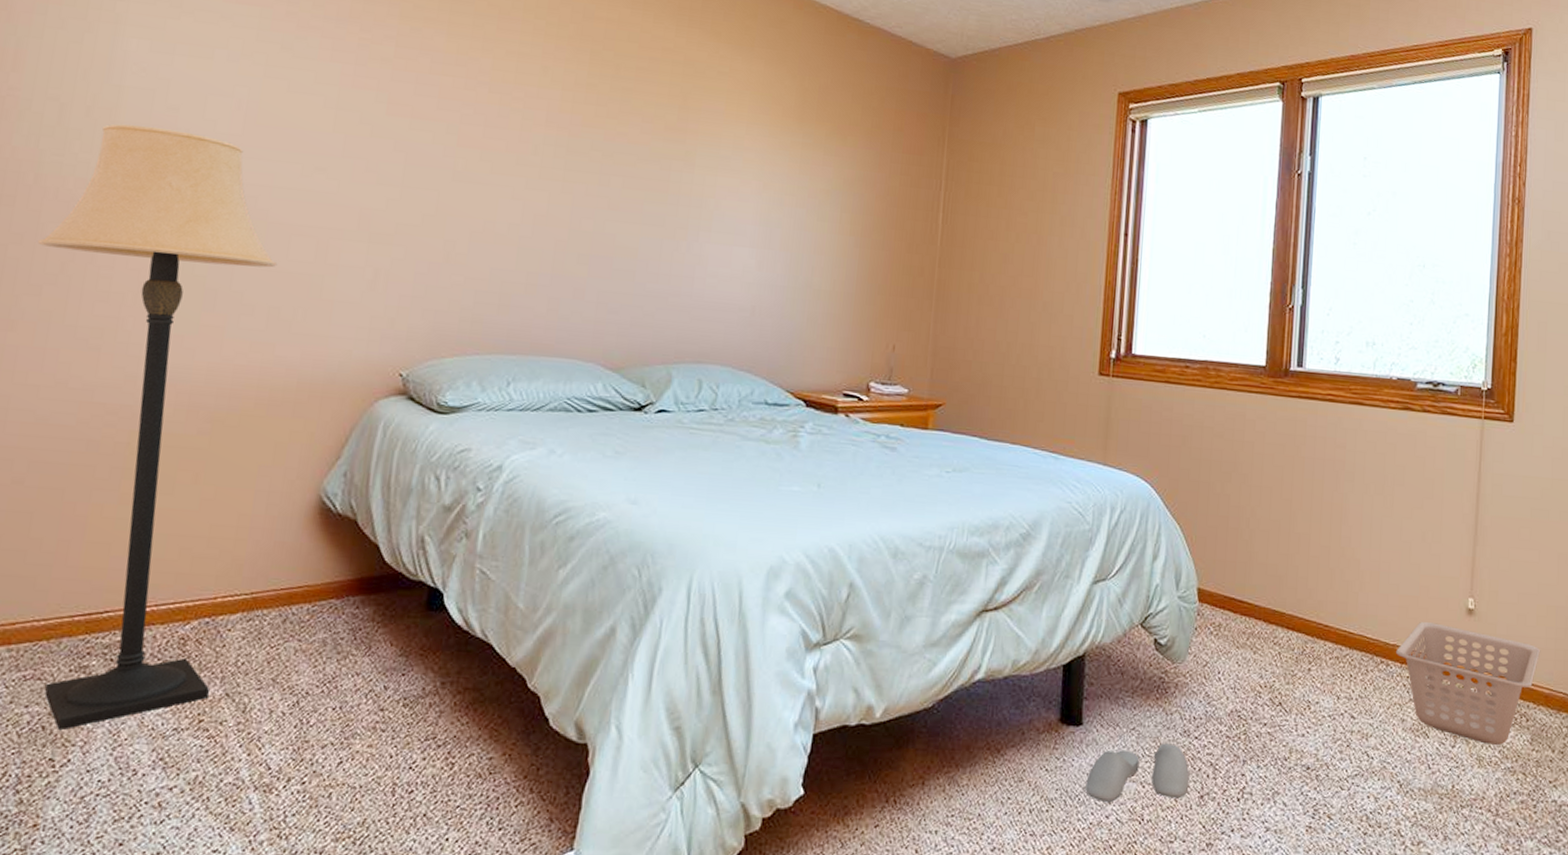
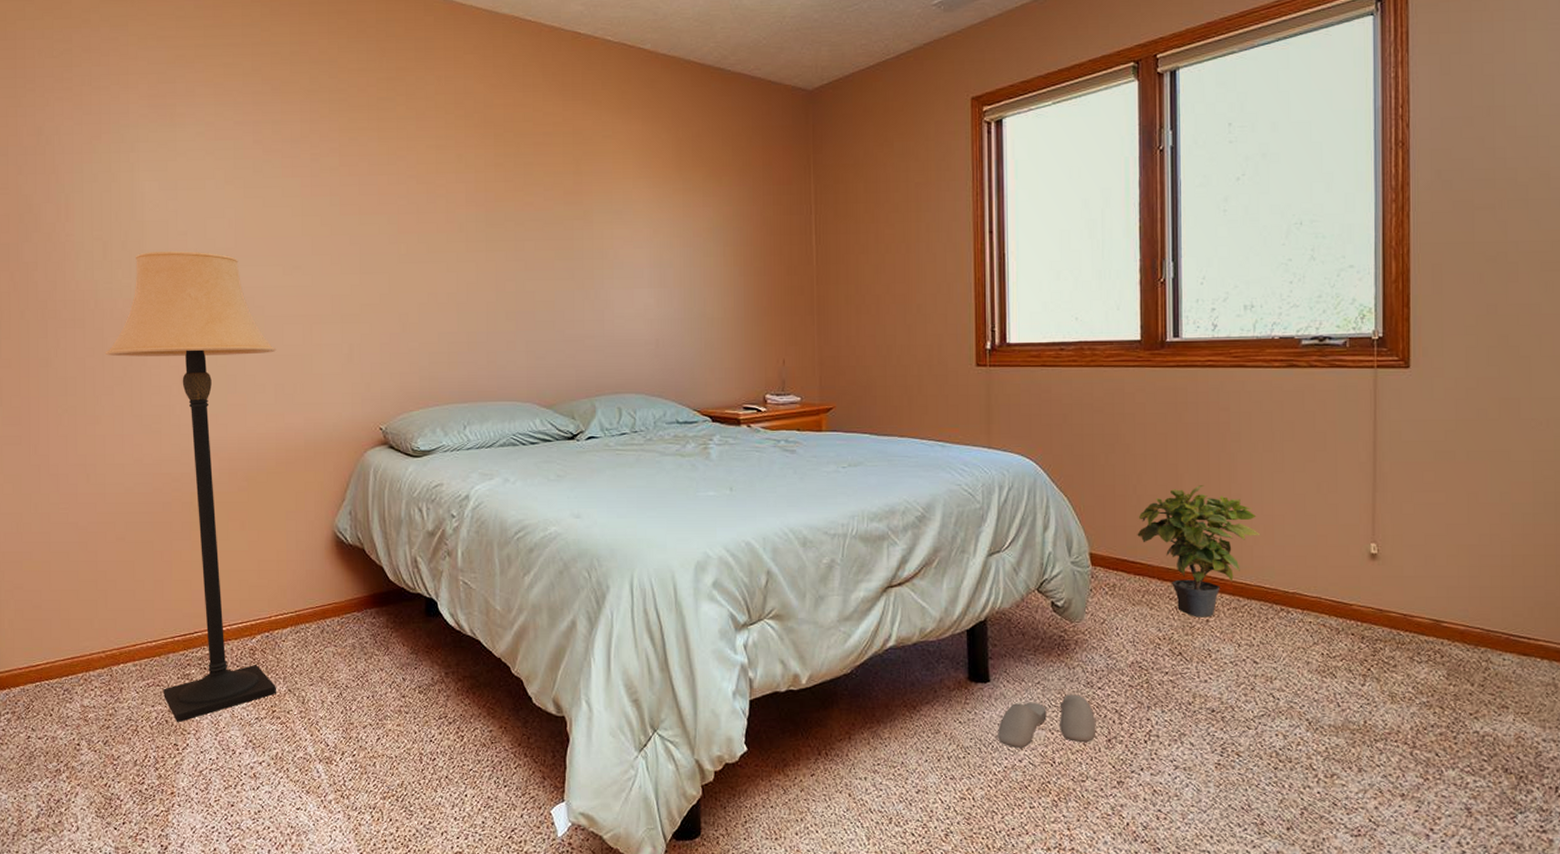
potted plant: none [1246,524,1367,666] -> present [1137,485,1261,618]
laundry basket: present [1396,621,1541,745] -> none [1296,568,1454,681]

